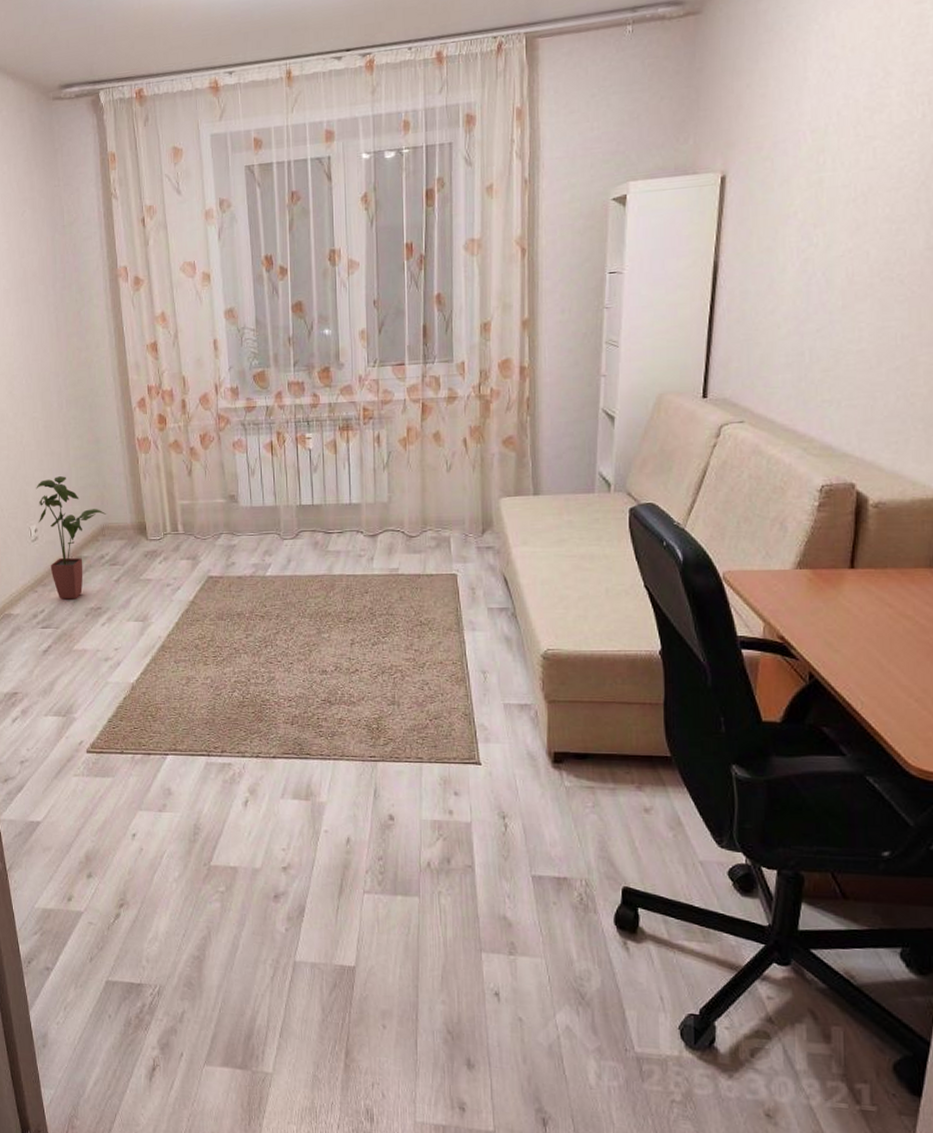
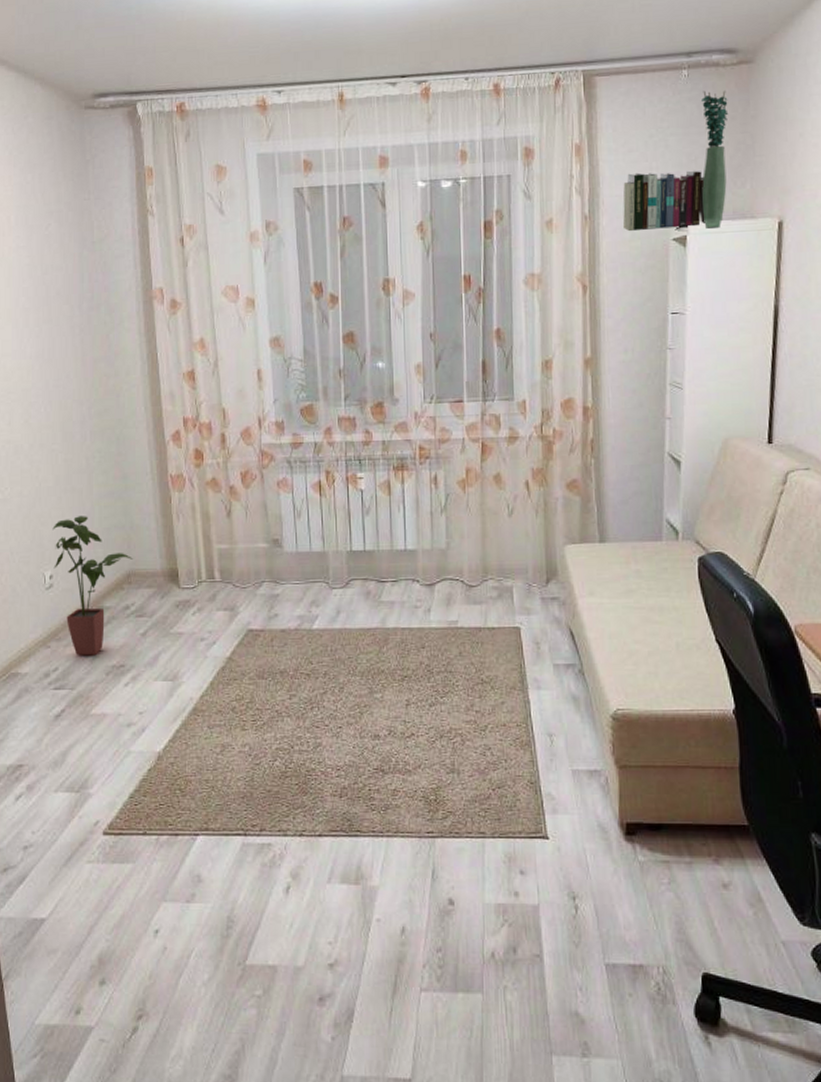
books: none [563,128,646,194] -> present [623,170,705,232]
vase: none [643,44,673,188] -> present [702,90,729,230]

